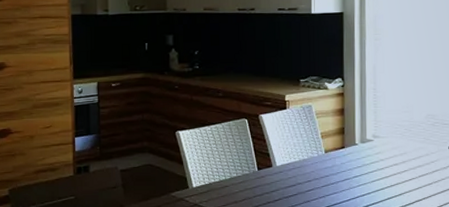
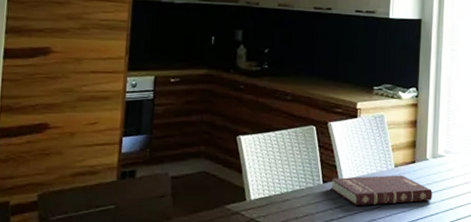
book: none [265,160,363,190] -> present [331,175,432,206]

